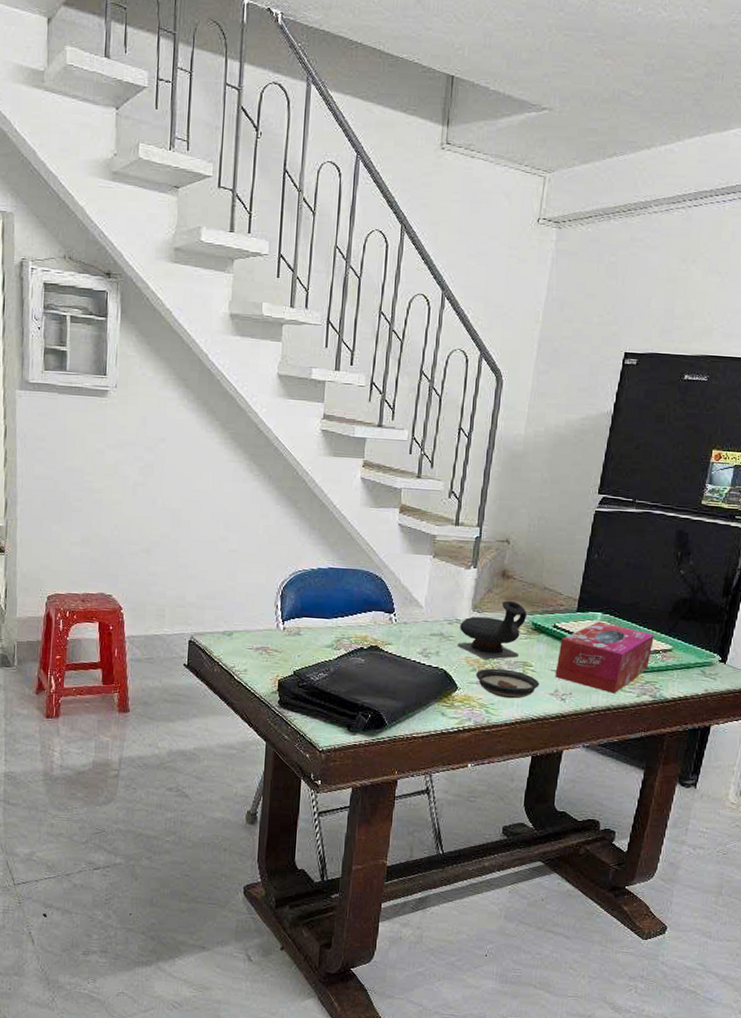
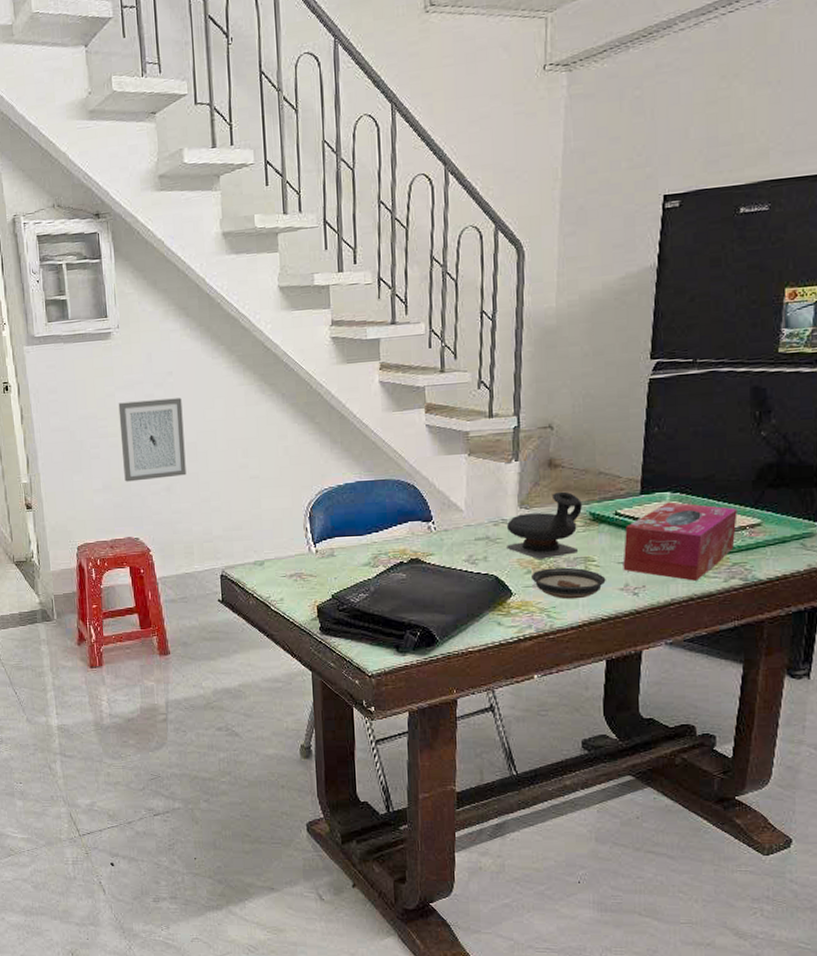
wall art: none [104,460,171,540] -> present [118,398,187,482]

